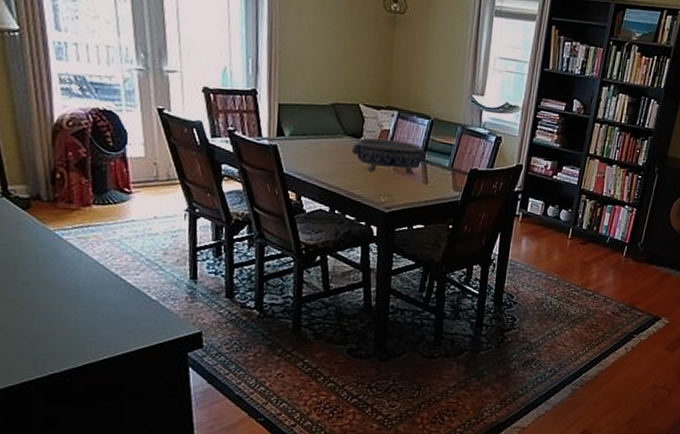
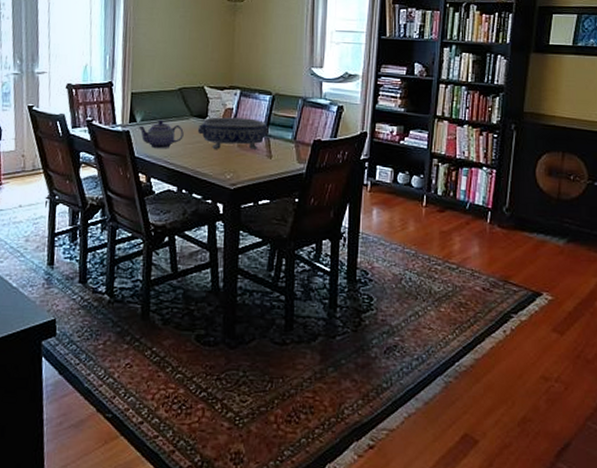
teapot: none [287,135,337,168] -> present [138,119,184,149]

